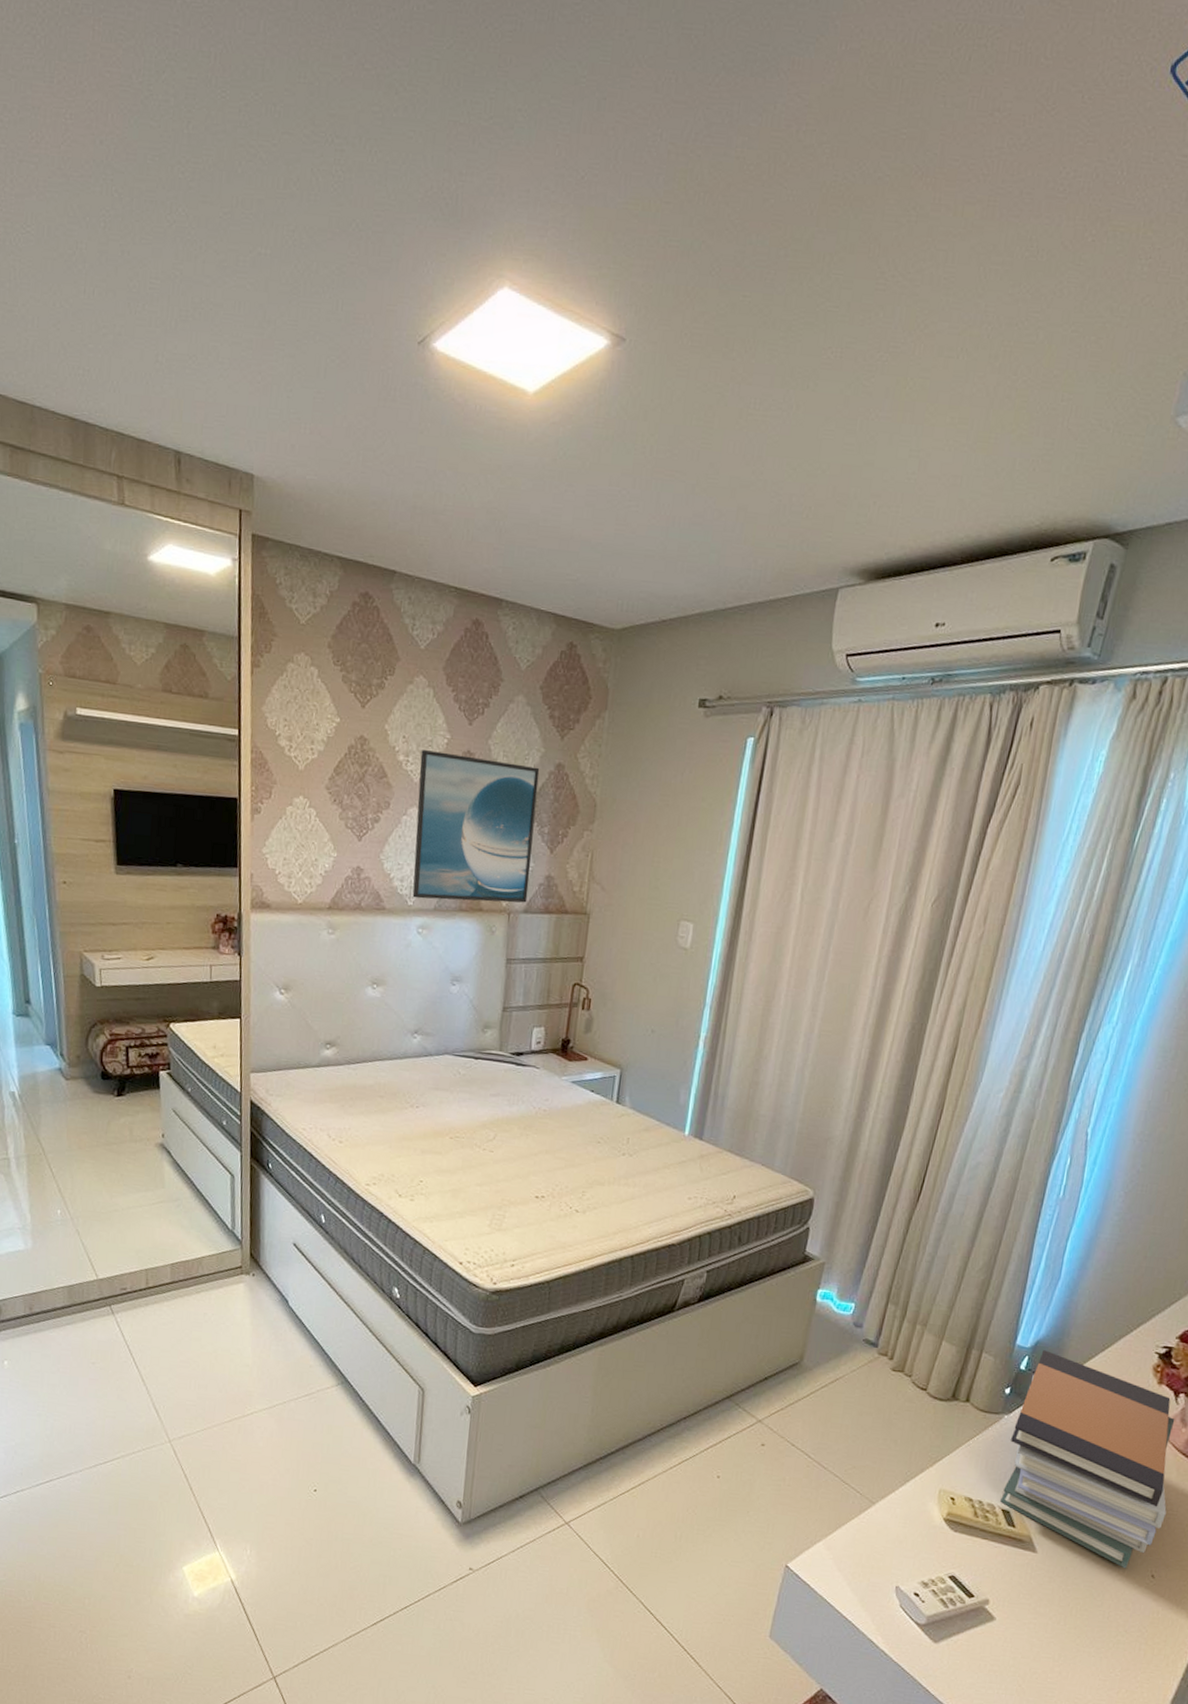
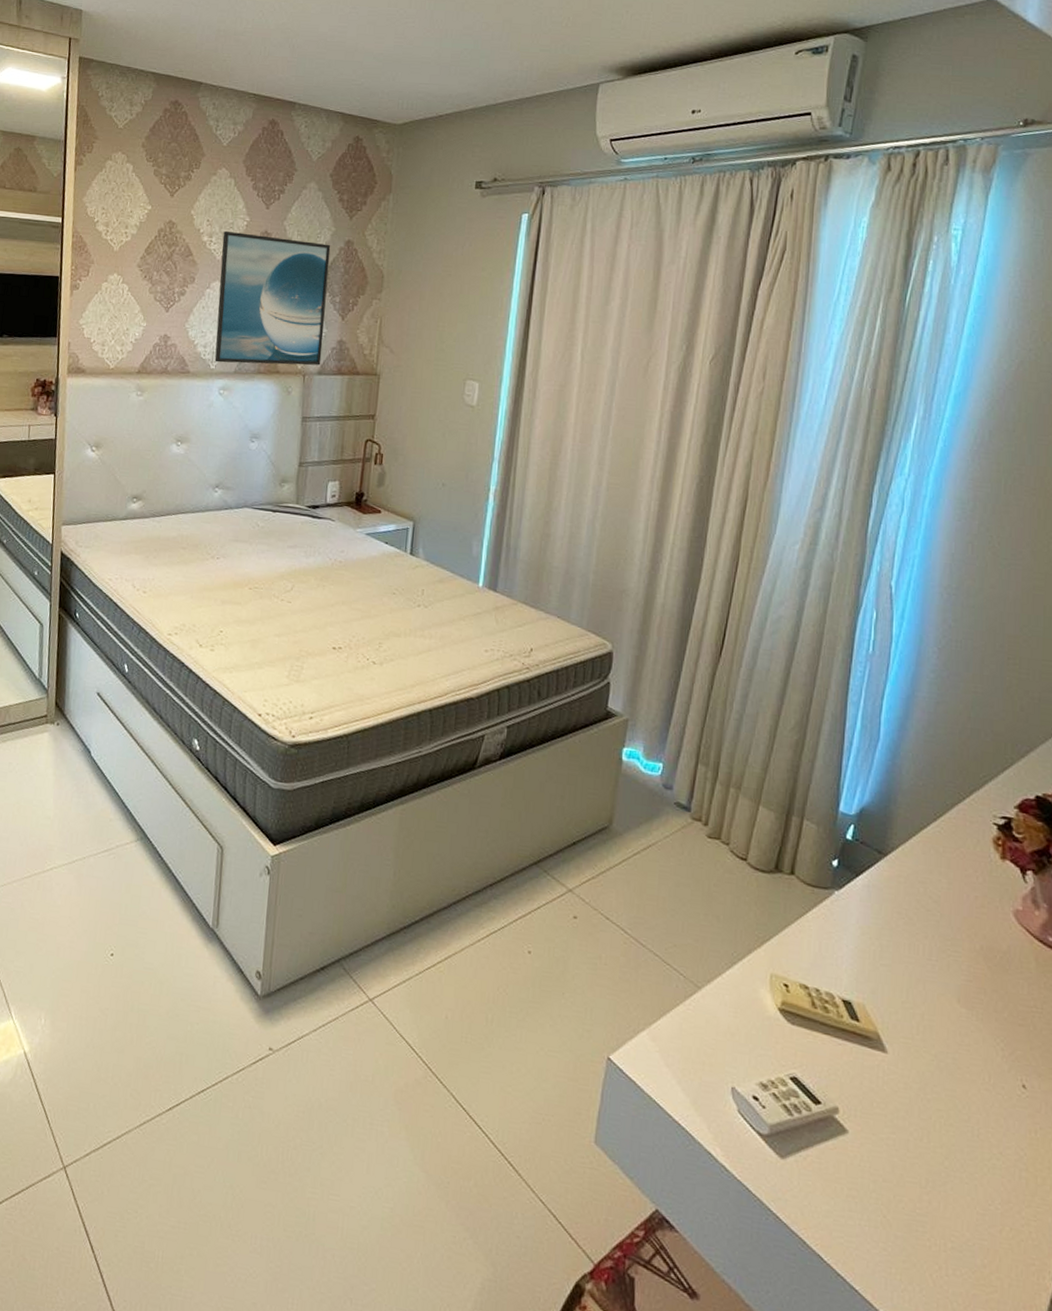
book stack: present [1000,1350,1175,1569] -> none [839,818,1030,1077]

